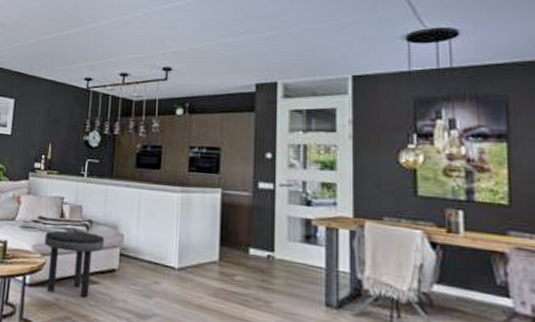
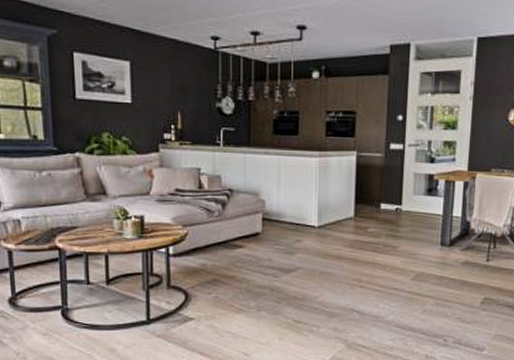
side table: present [44,230,104,298] -> none [184,200,246,261]

